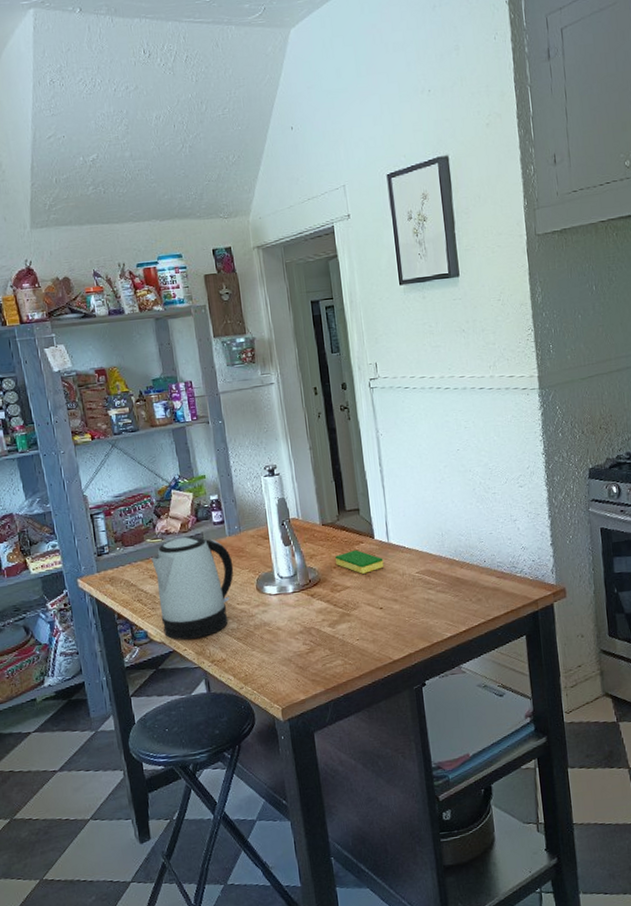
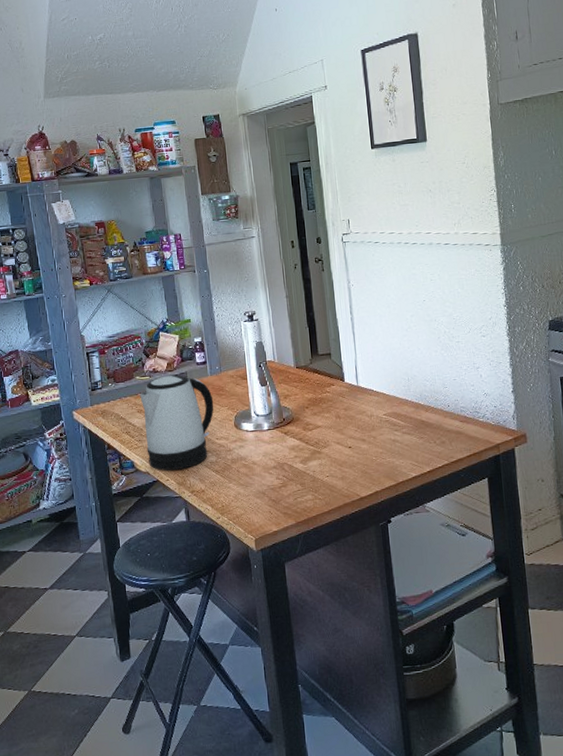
dish sponge: present [335,549,384,574] -> none [308,391,353,414]

